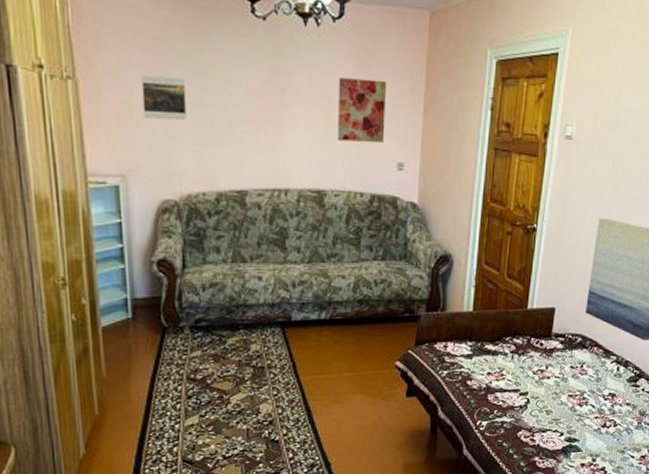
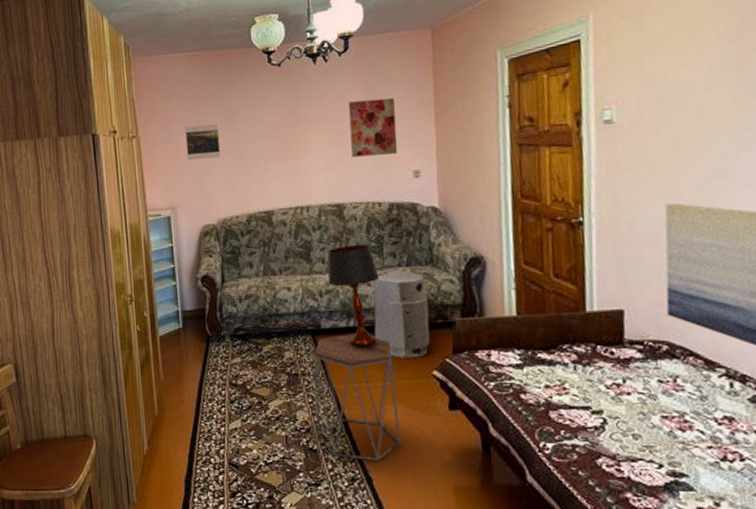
side table: none [279,326,361,447] -> present [313,334,402,460]
table lamp: none [302,235,355,339] -> present [327,244,379,347]
air purifier: none [345,265,398,350] -> present [373,271,430,358]

